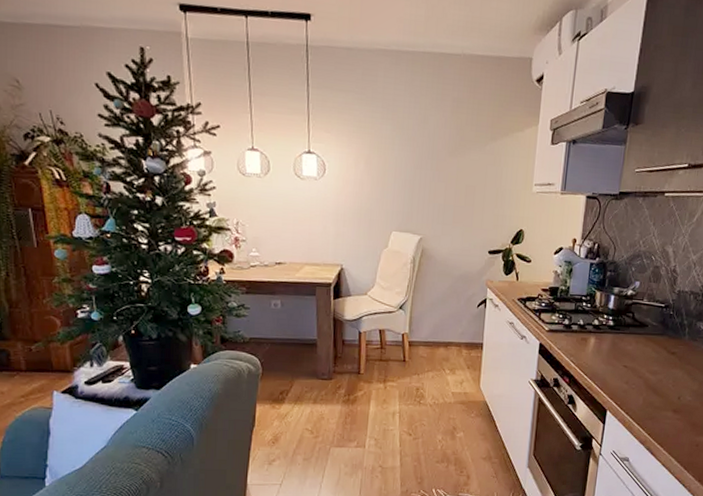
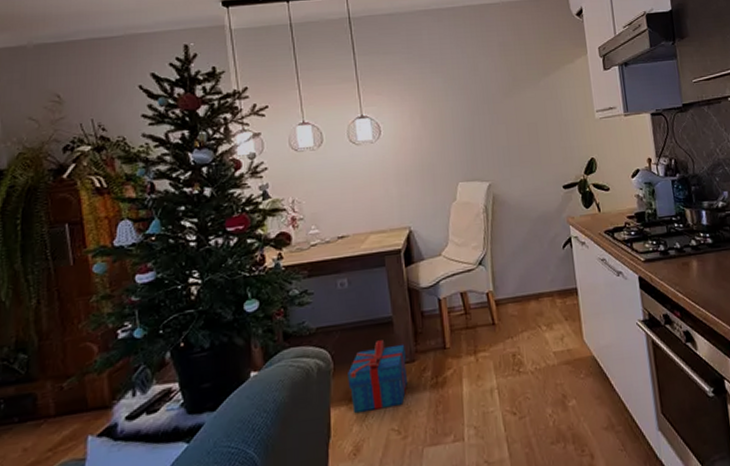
gift box: none [273,357,325,412] -> present [348,340,407,413]

